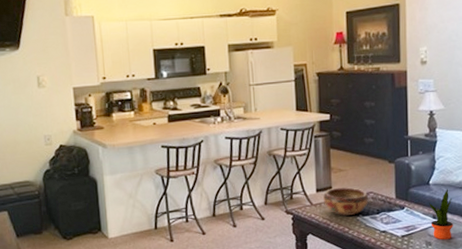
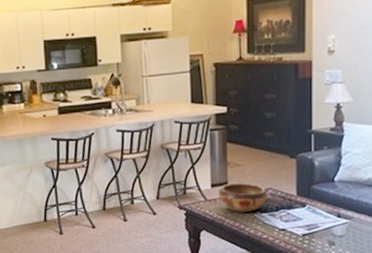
potted plant: present [429,189,453,240] -> none [333,186,360,240]

